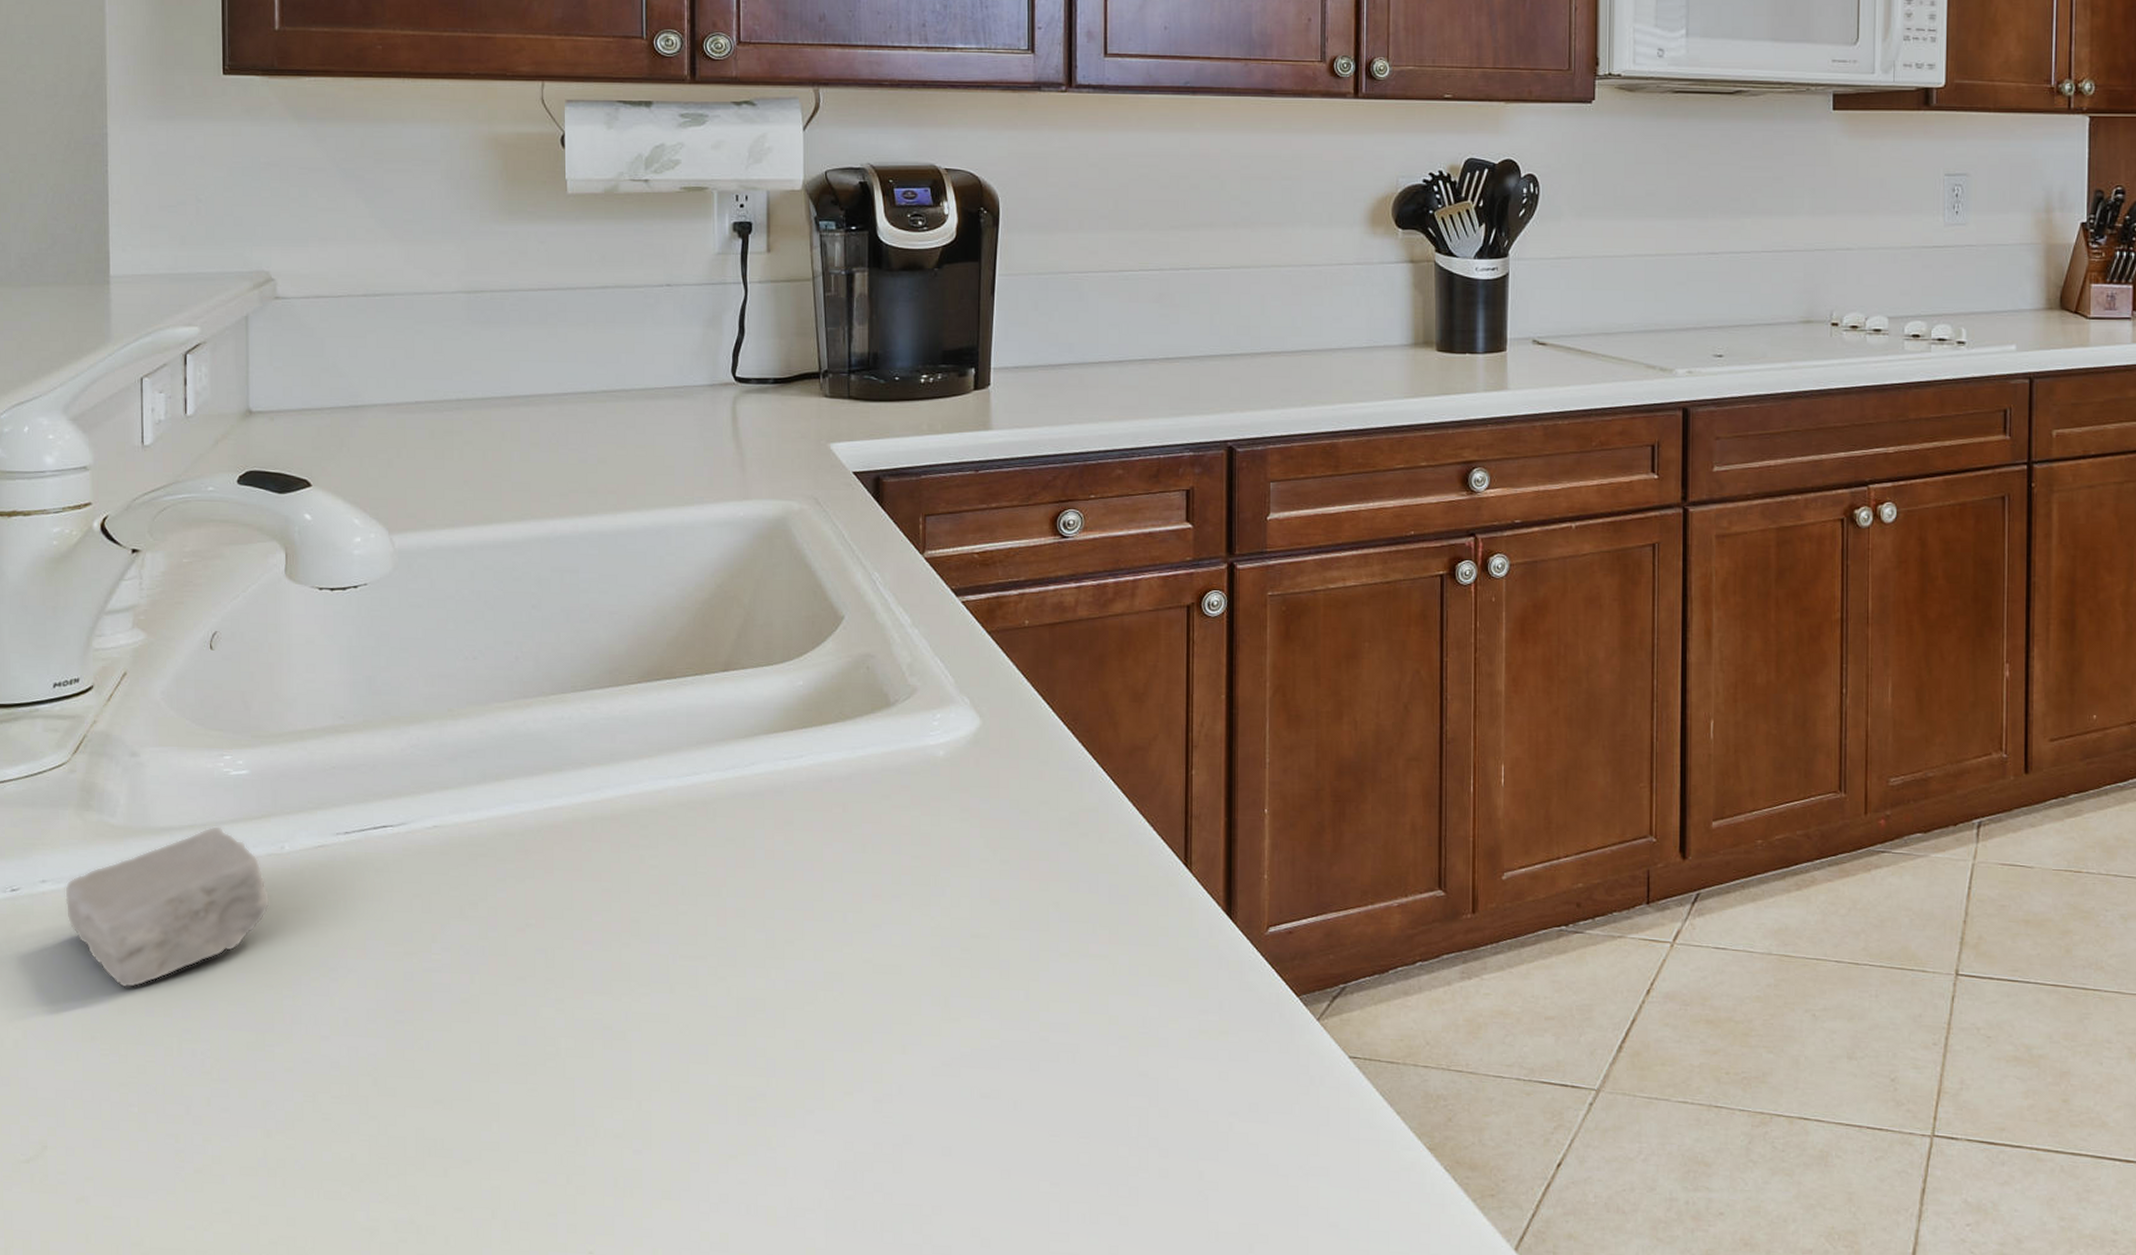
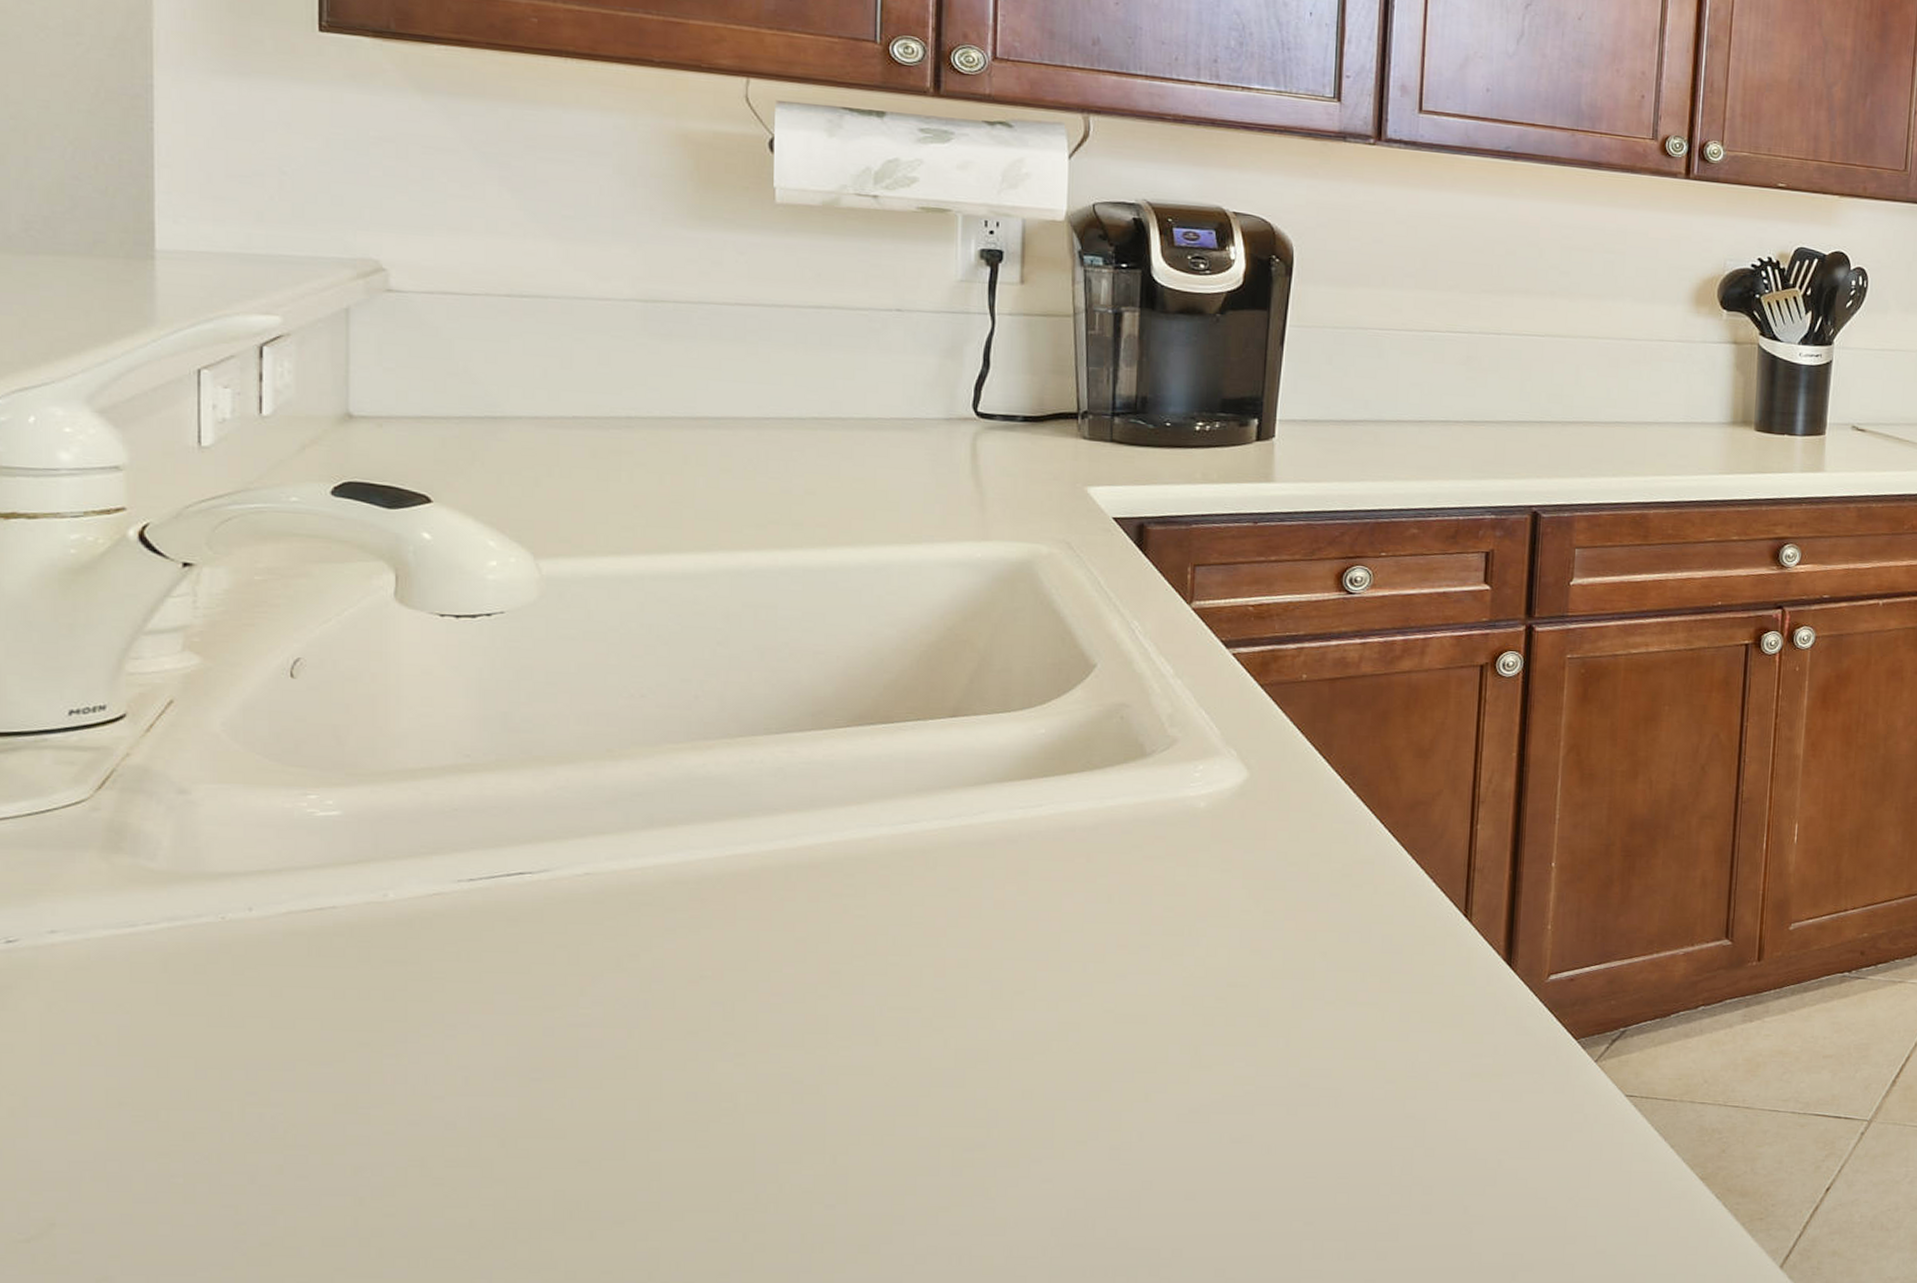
soap bar: present [64,825,270,988] -> none [82,871,367,1049]

